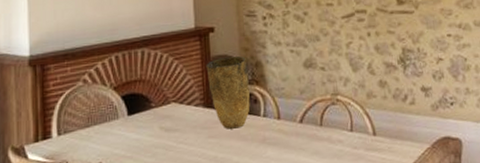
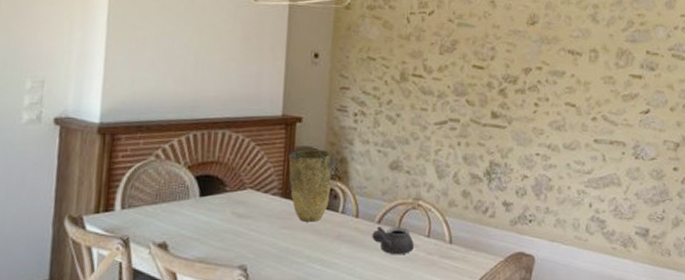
teapot: none [296,124,338,153] -> present [372,225,414,255]

